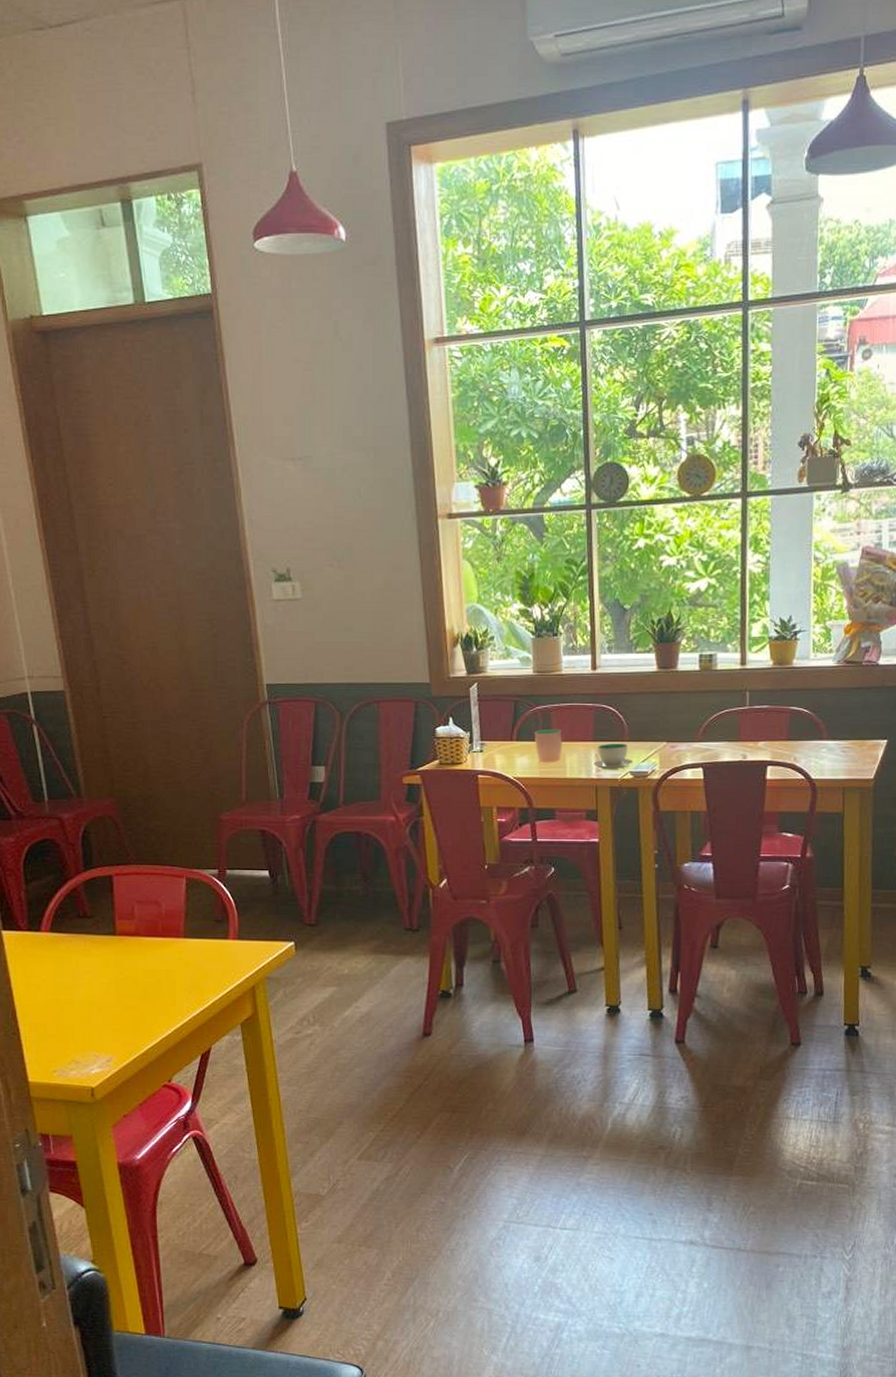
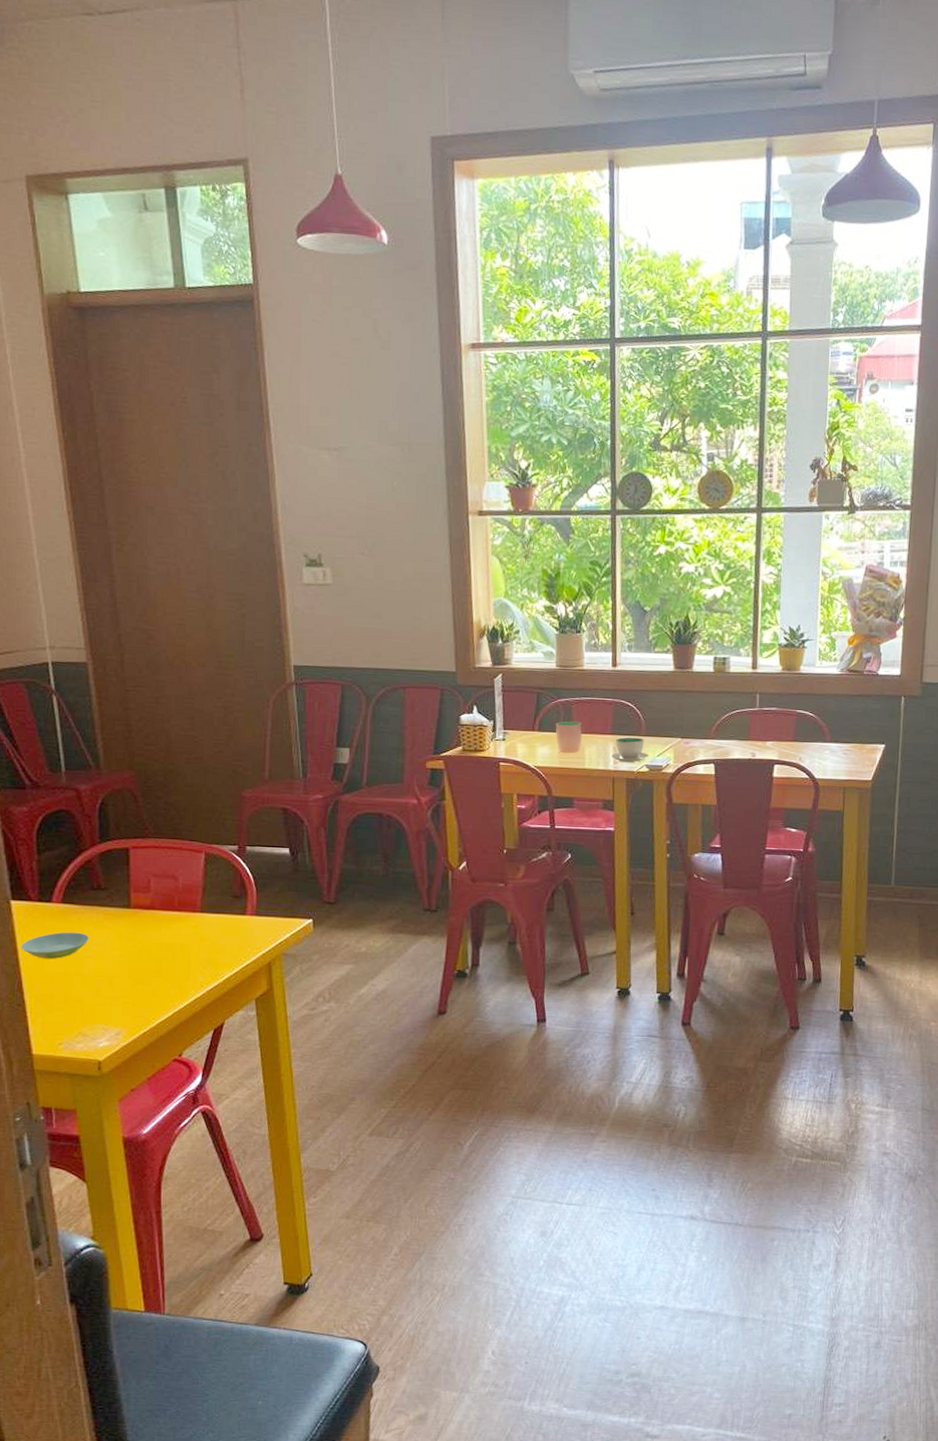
saucer: none [13,960,78,988] -> present [20,932,90,959]

